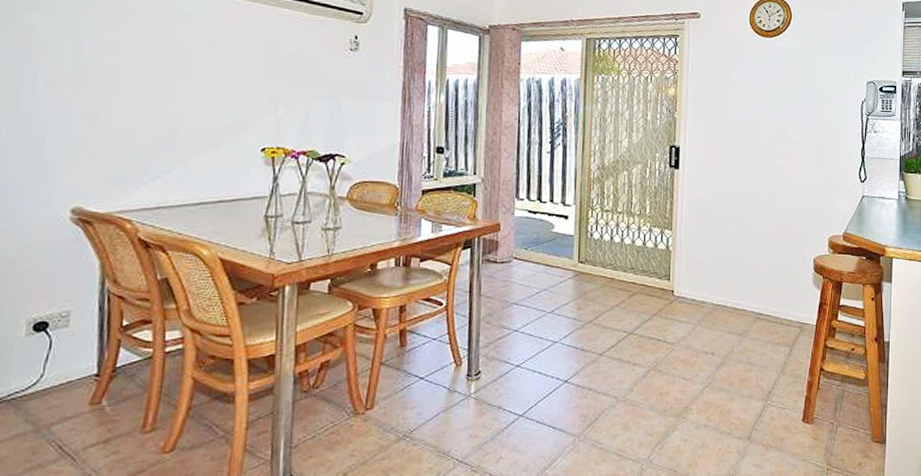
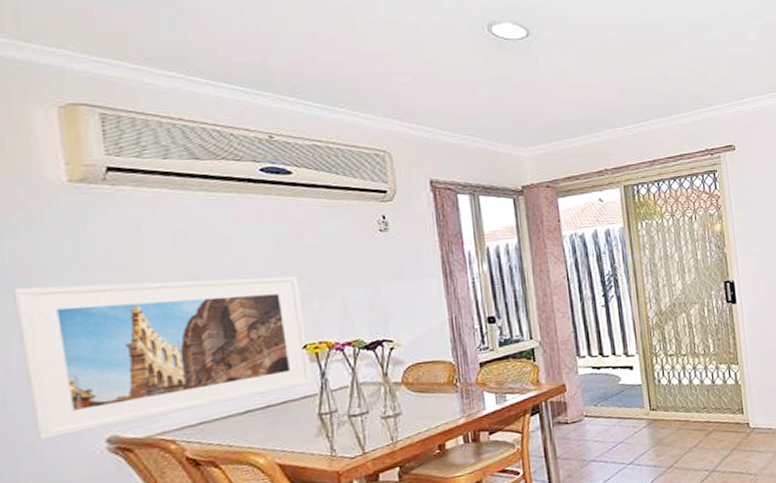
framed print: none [11,57,269,201] -> present [13,275,314,440]

